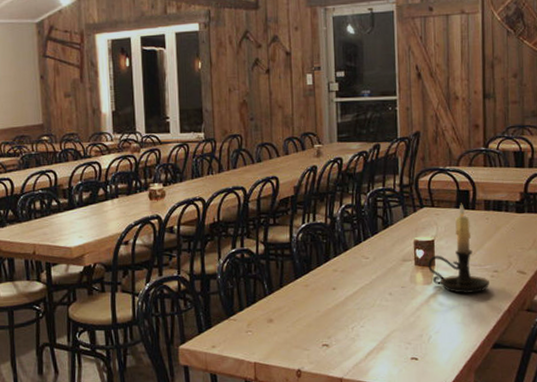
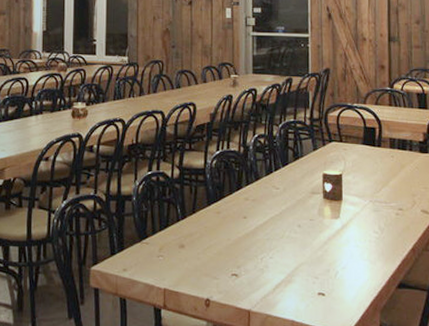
candle holder: present [427,203,489,294] -> none [335,139,395,230]

